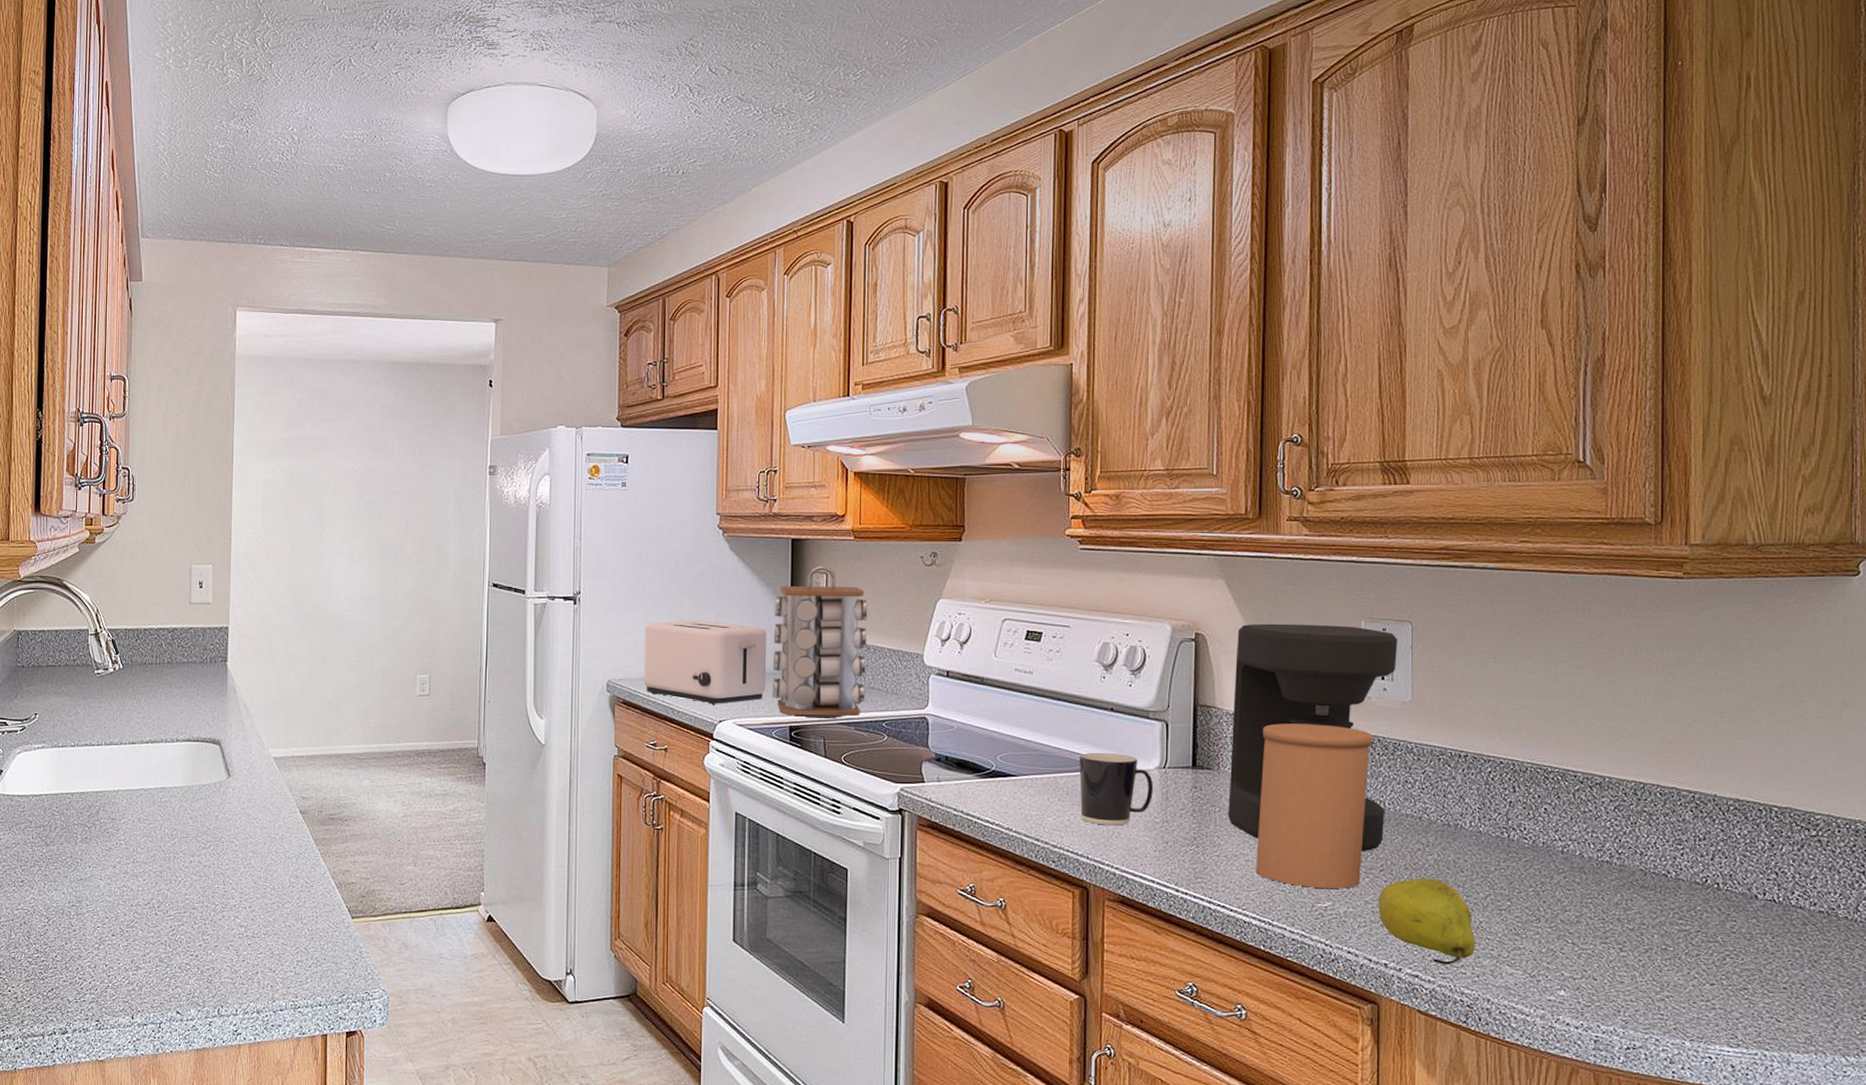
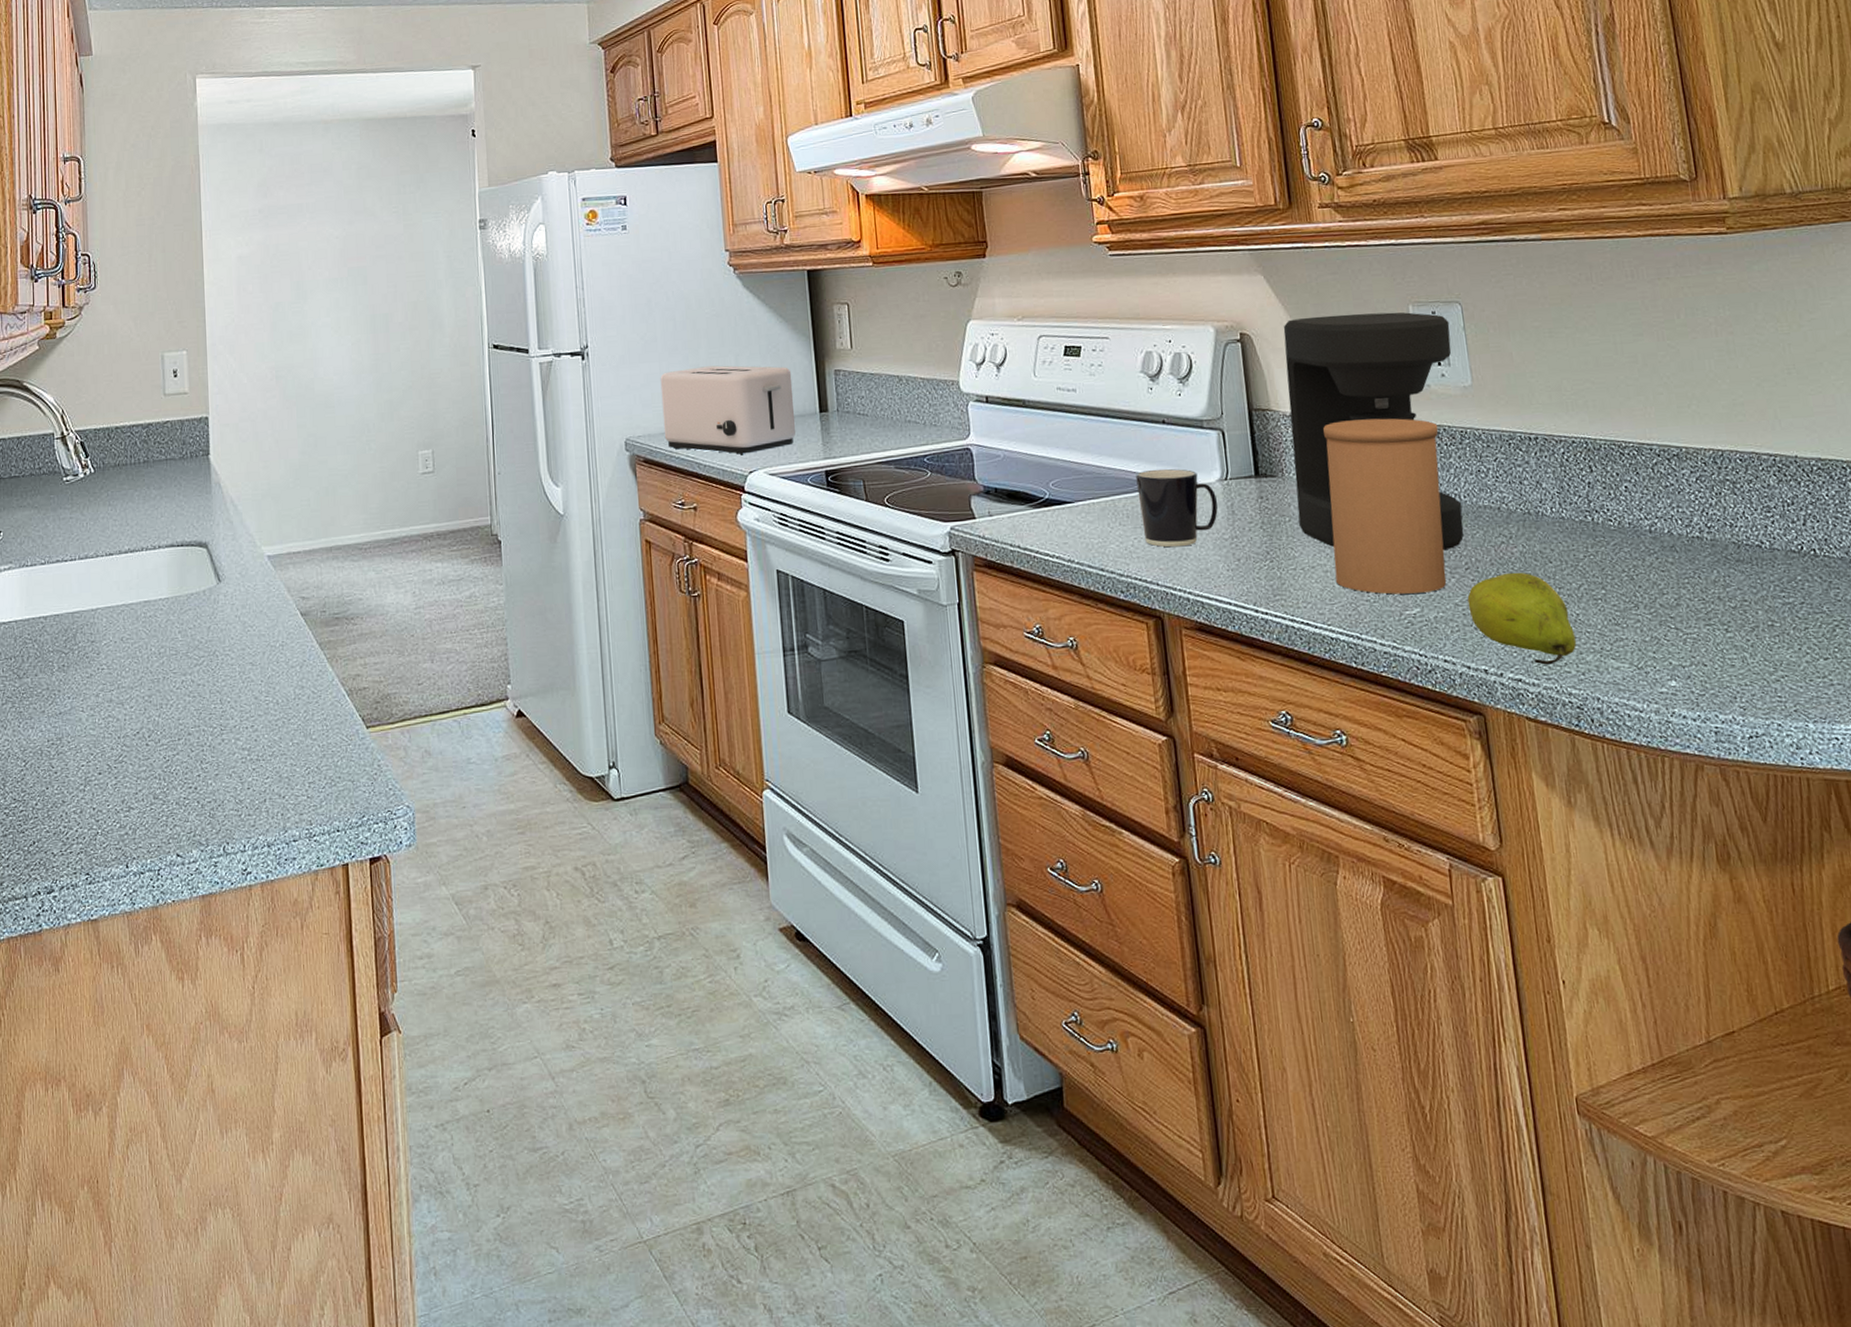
spice rack: present [772,565,868,718] -> none [795,295,903,460]

